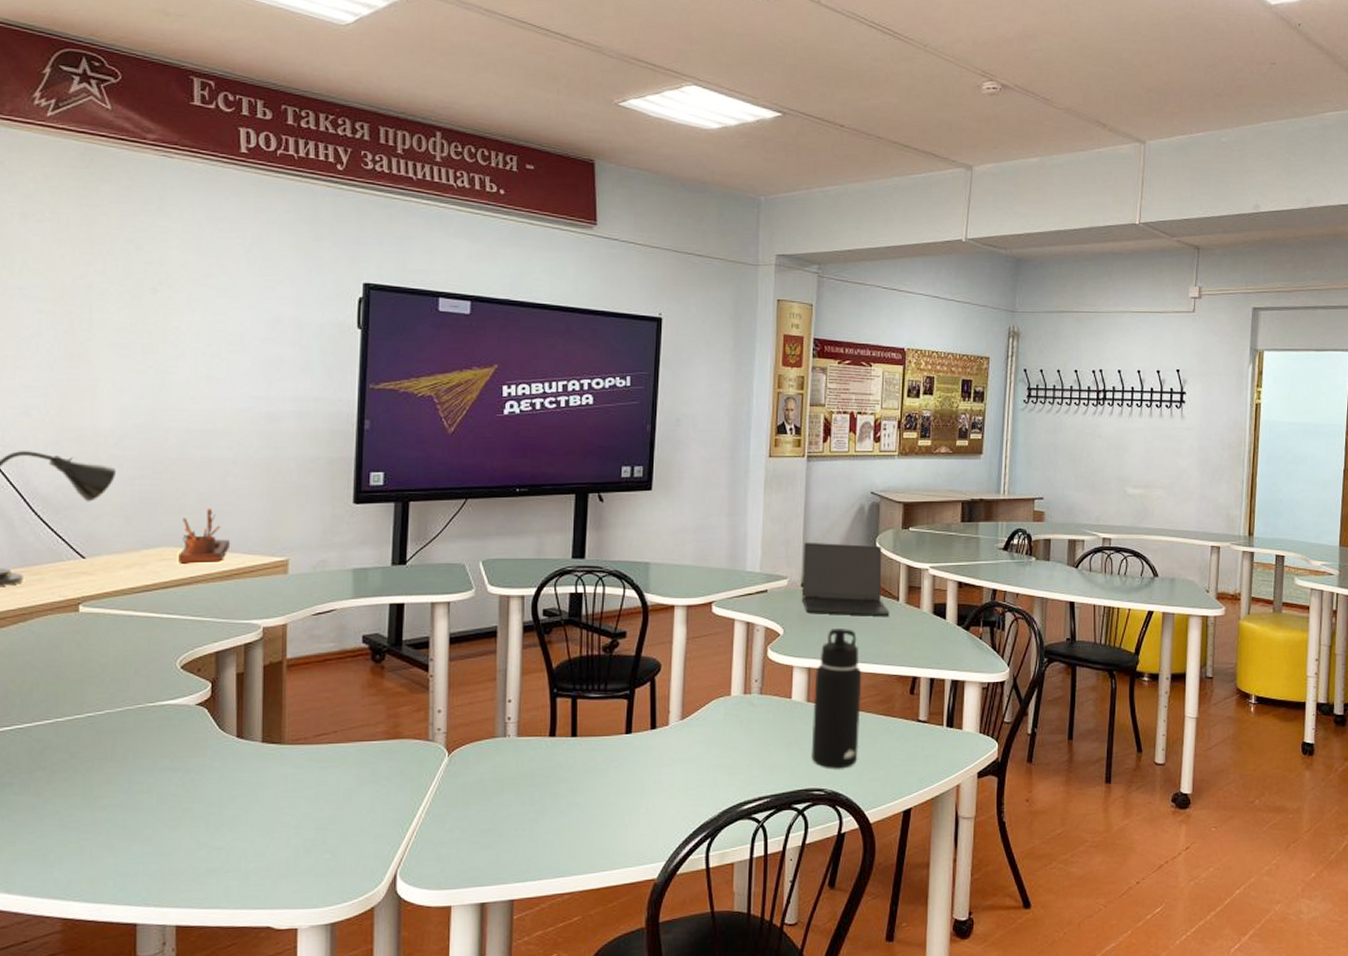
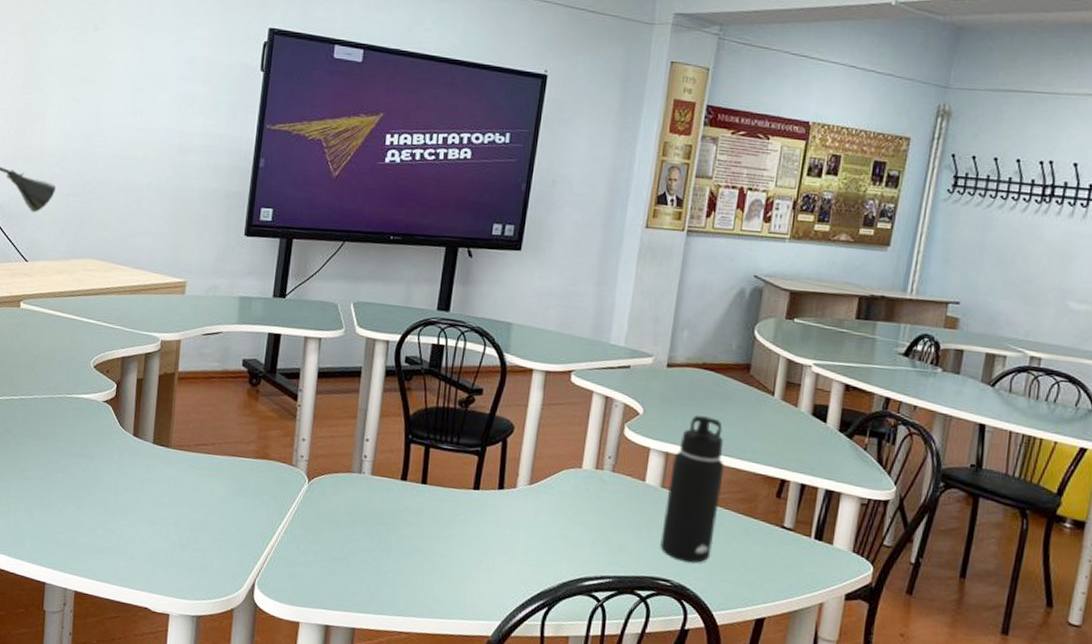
desk organizer: present [177,508,231,564] -> none [97,227,141,277]
laptop: present [802,542,890,617] -> none [666,320,762,412]

